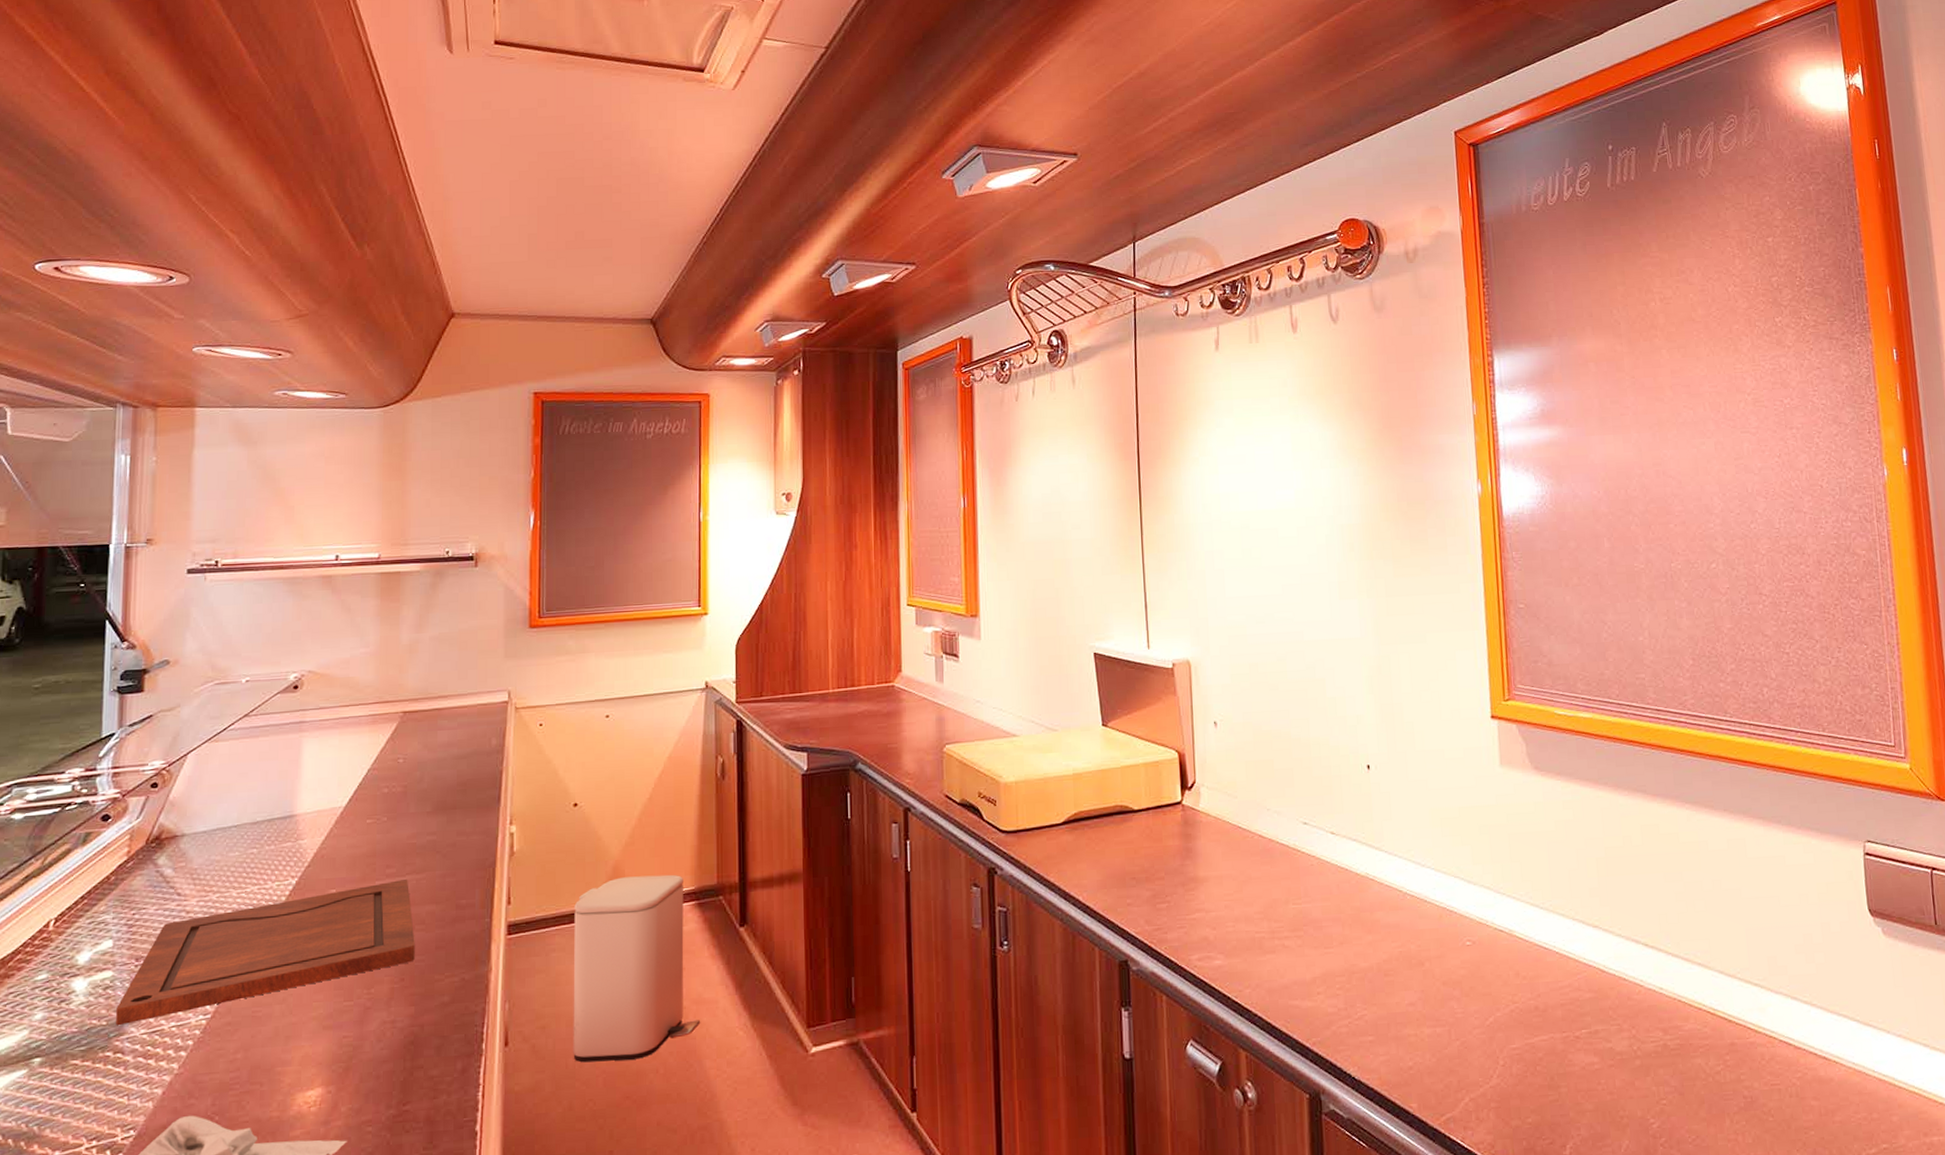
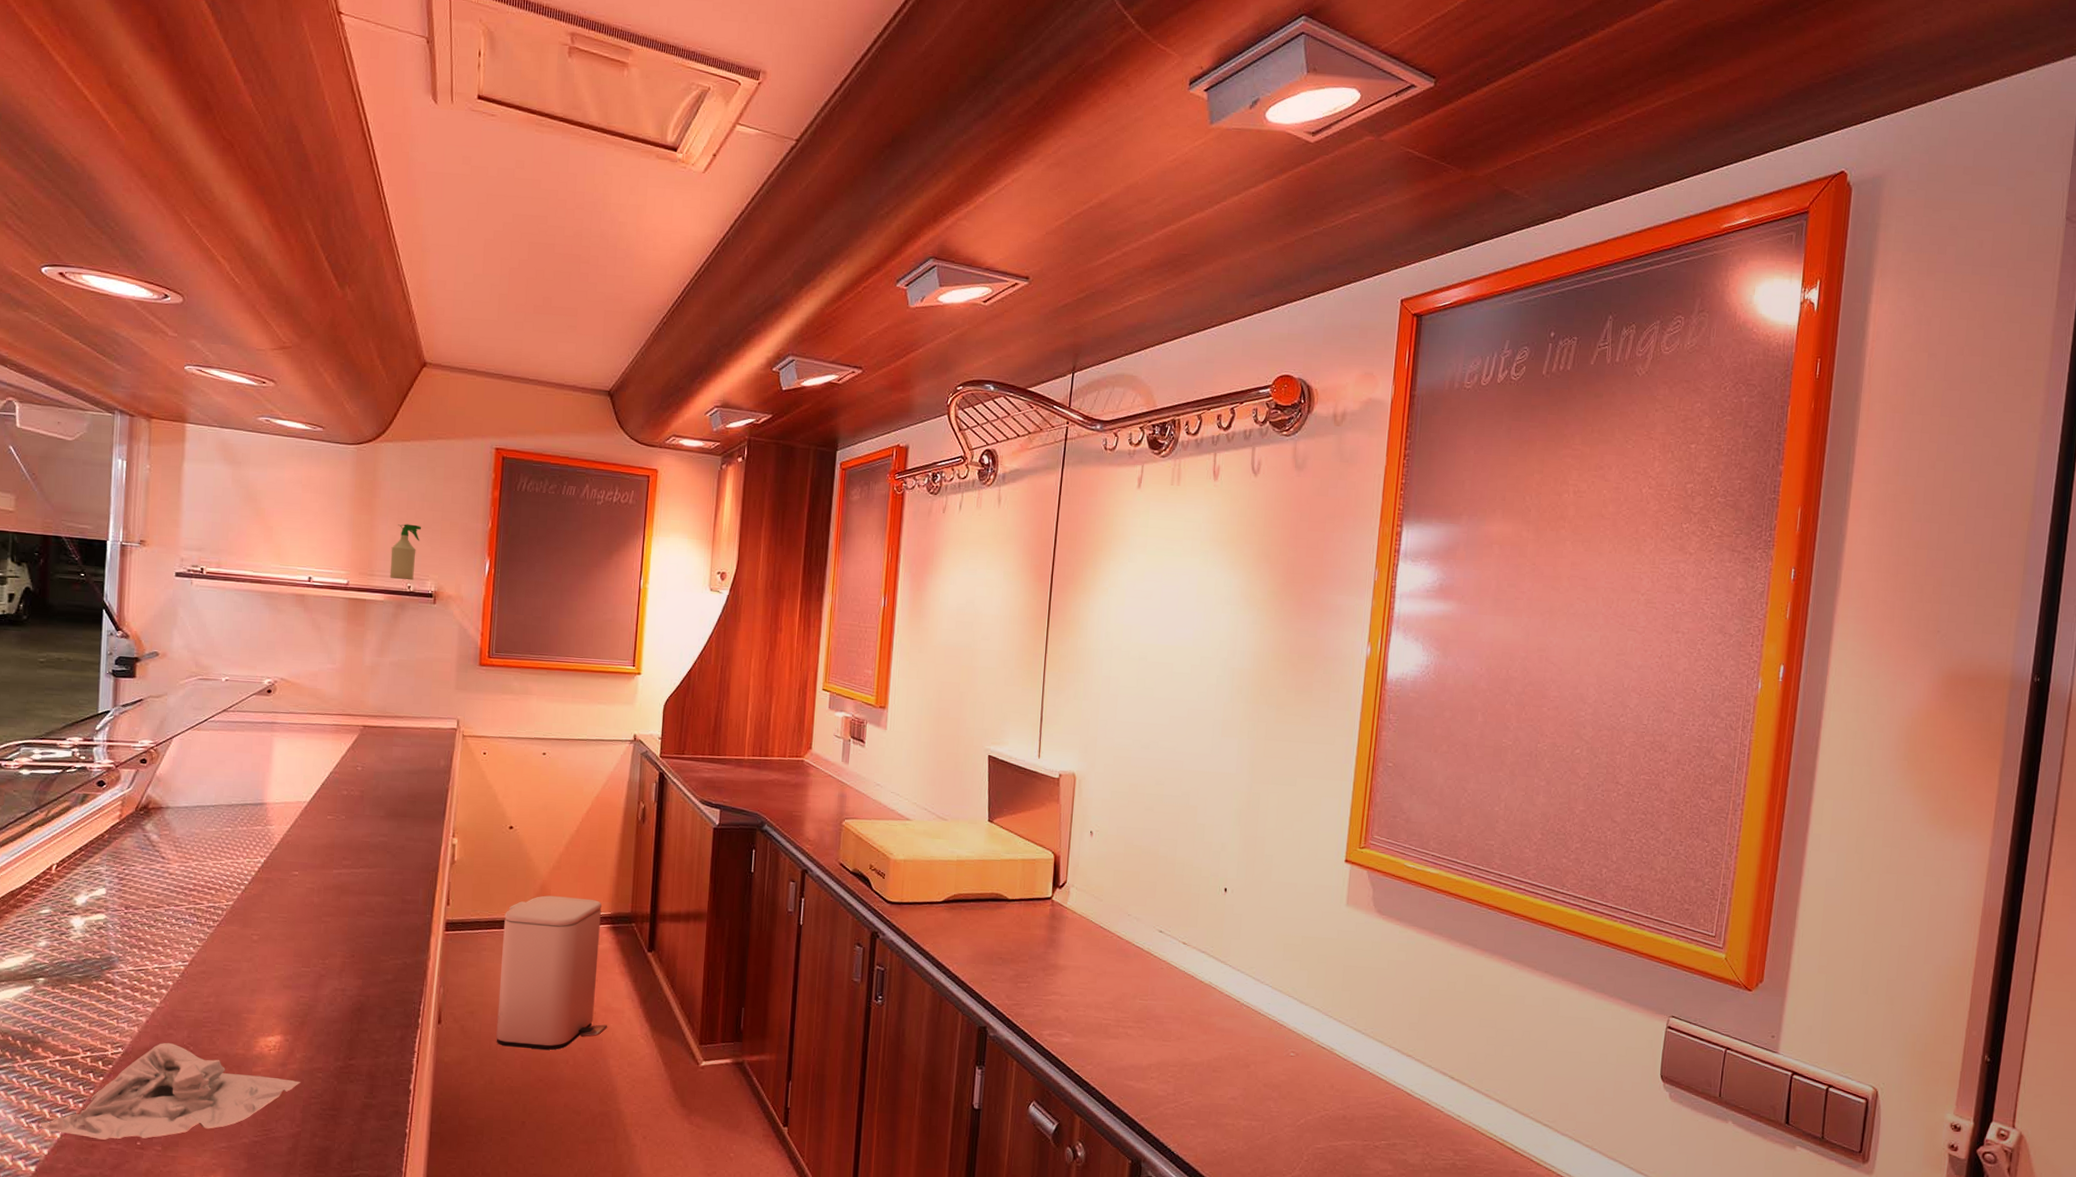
cutting board: present [116,879,415,1026] -> none [108,871,365,961]
spray bottle: none [425,484,457,545] -> present [389,524,421,580]

